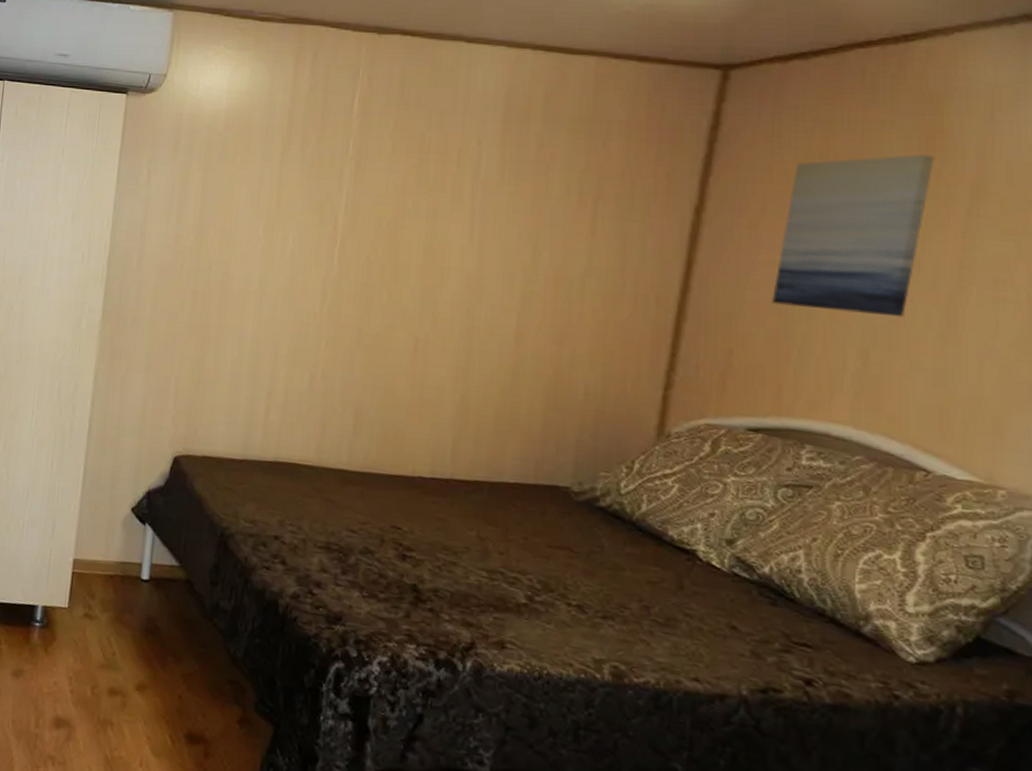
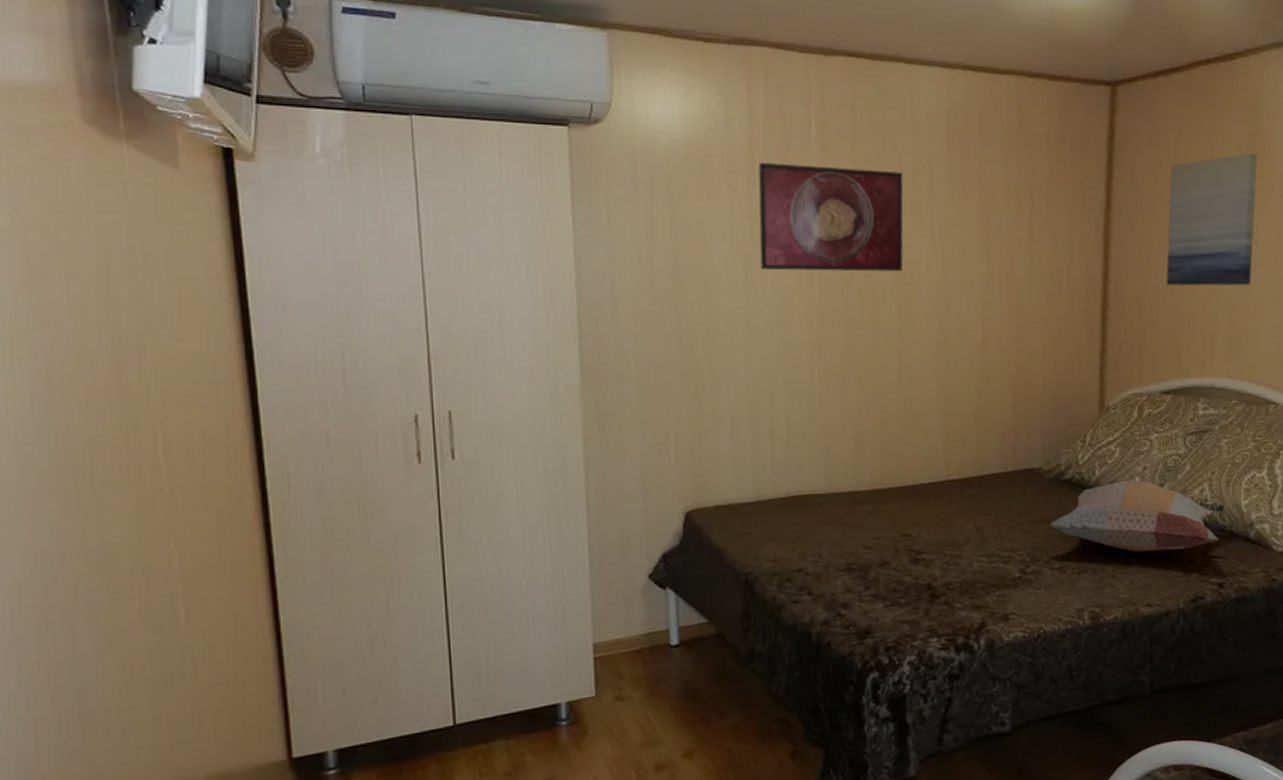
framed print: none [282,134,447,254] -> present [758,162,903,272]
decorative pillow: none [571,522,828,626] -> present [1049,480,1225,553]

